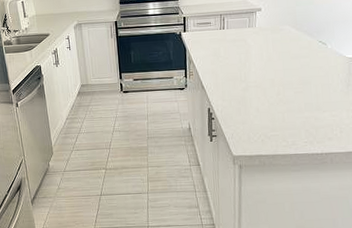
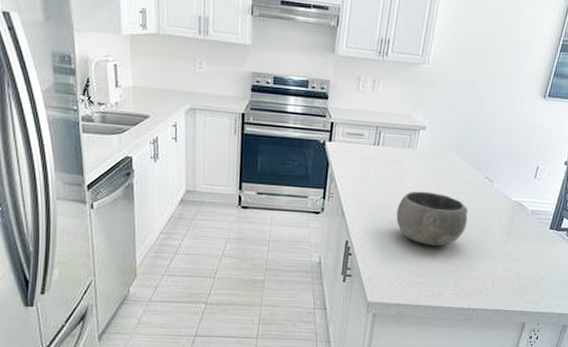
bowl: none [246,60,309,104] -> present [396,191,468,247]

